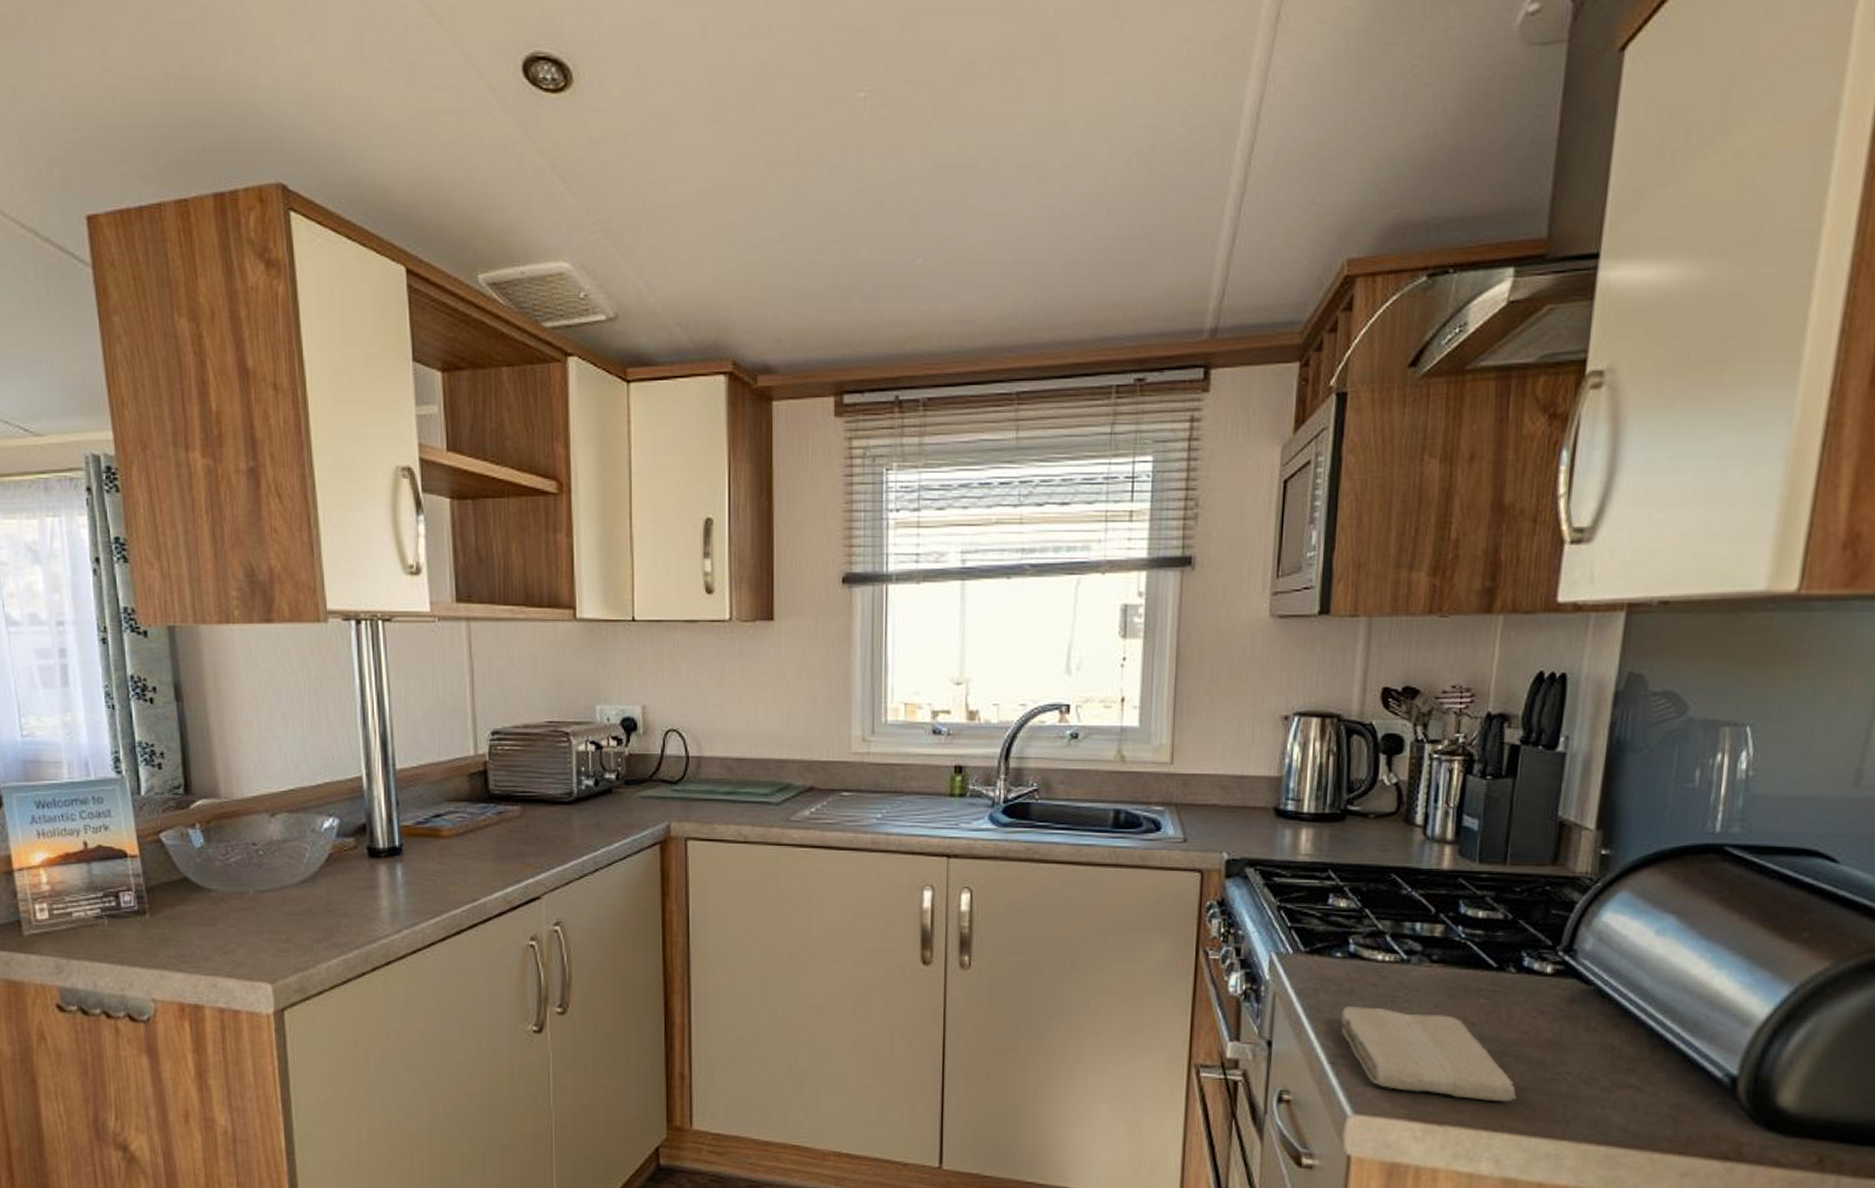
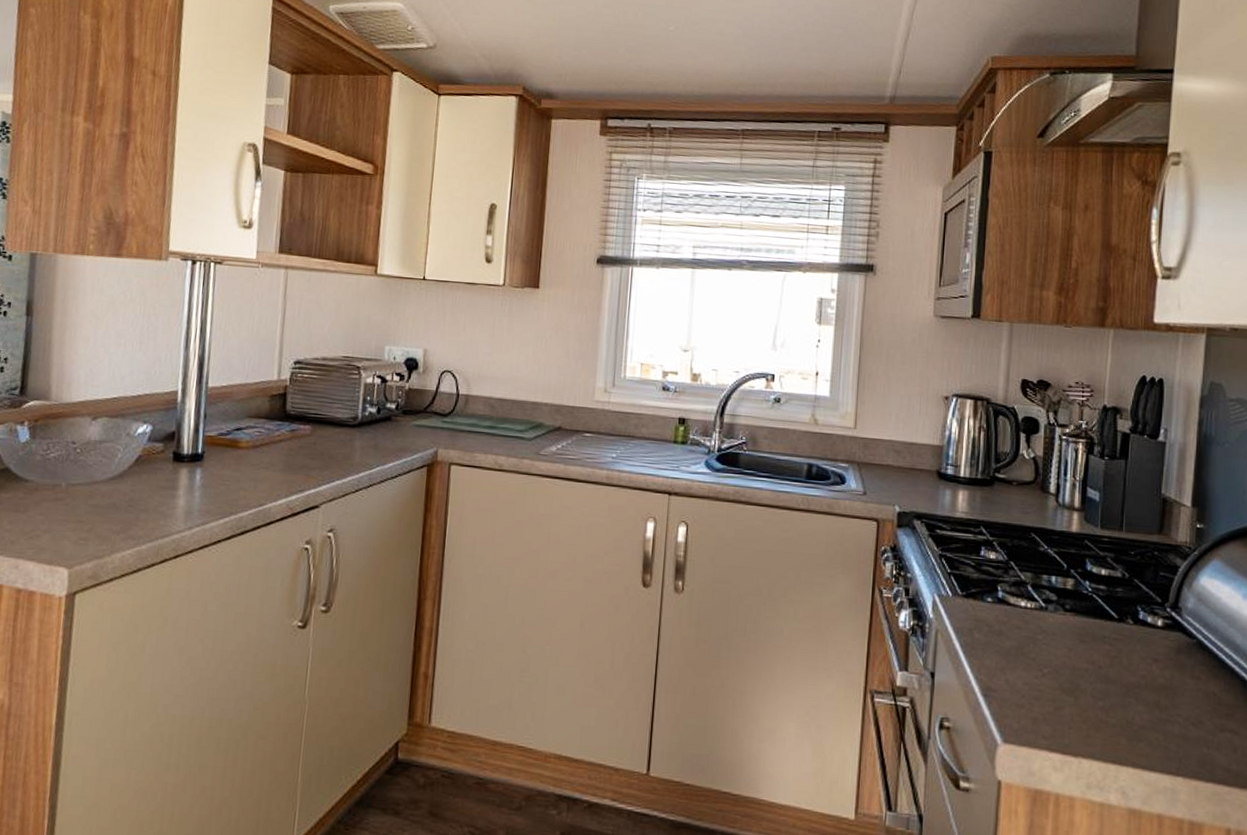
washcloth: present [1341,1007,1517,1102] -> none [992,645,1138,739]

